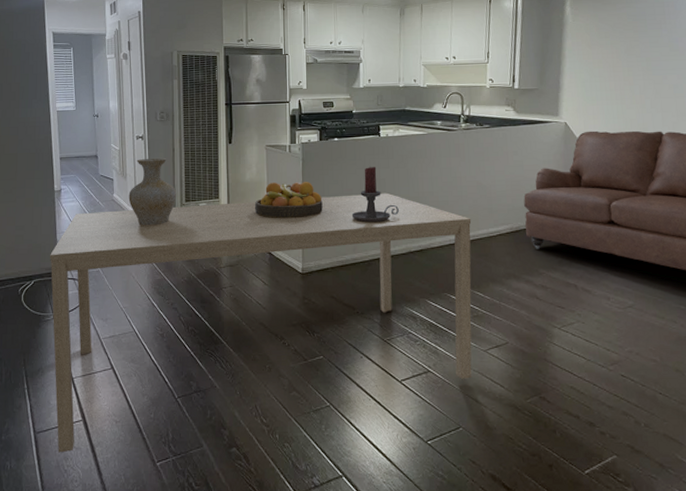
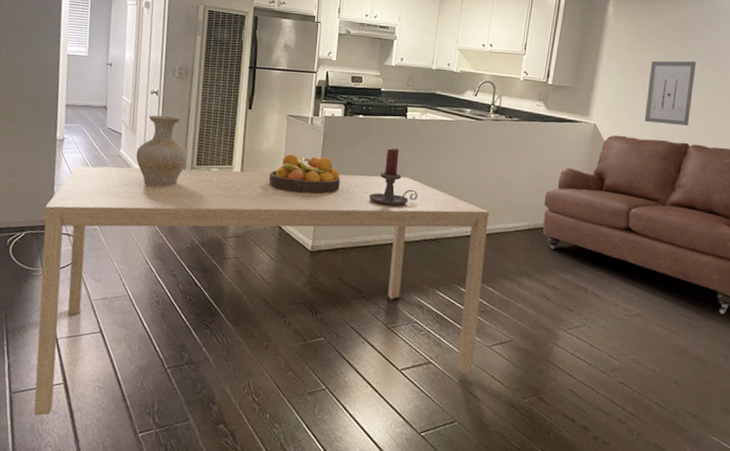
wall art: none [614,50,661,116] -> present [644,60,697,126]

